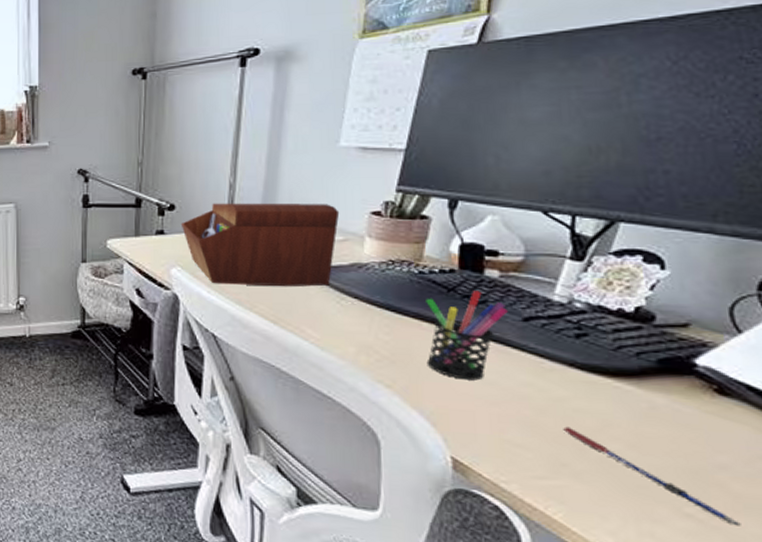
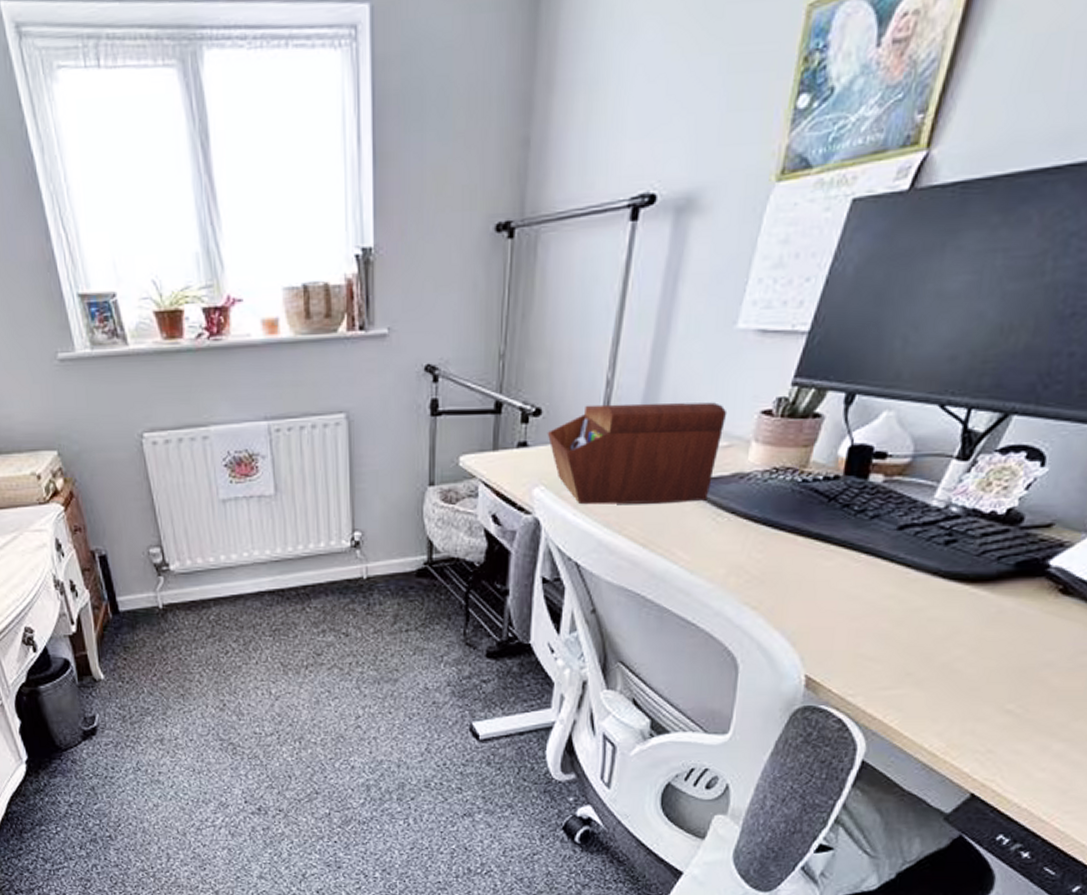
pen holder: present [426,291,508,381] -> none [796,499,885,596]
pen: present [563,426,741,526] -> none [915,636,1051,717]

